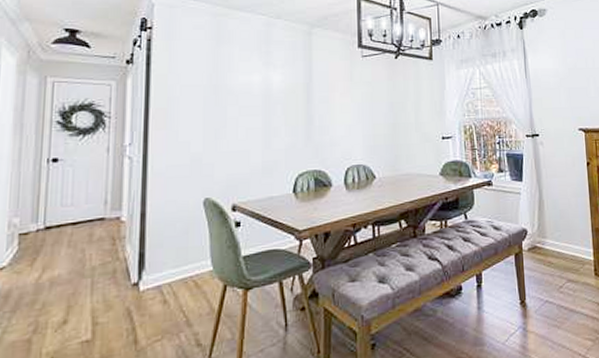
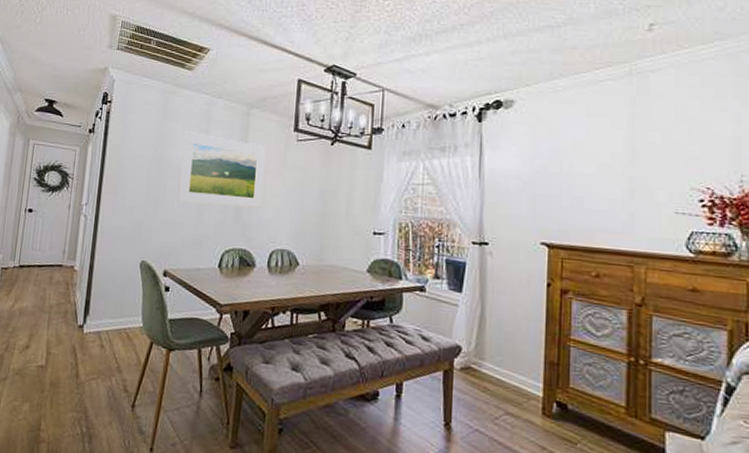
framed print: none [241,55,332,131] -> present [178,131,266,208]

